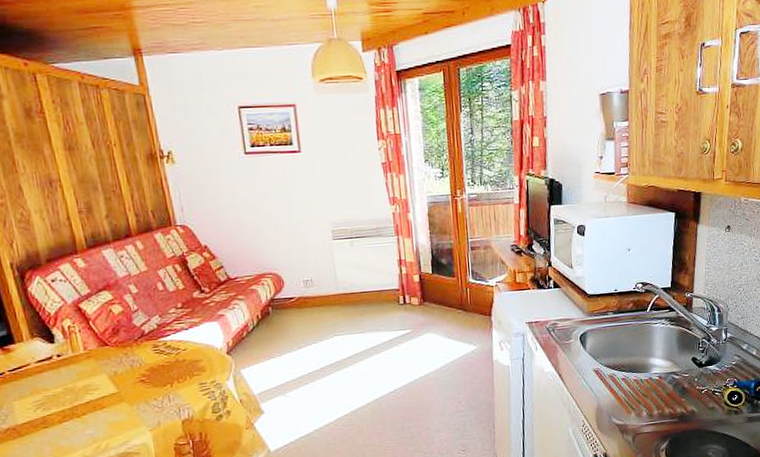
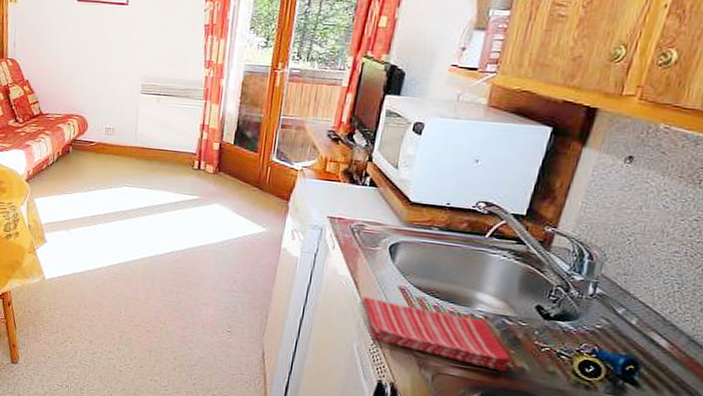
dish towel: none [568,380,685,422] -> present [362,297,512,371]

